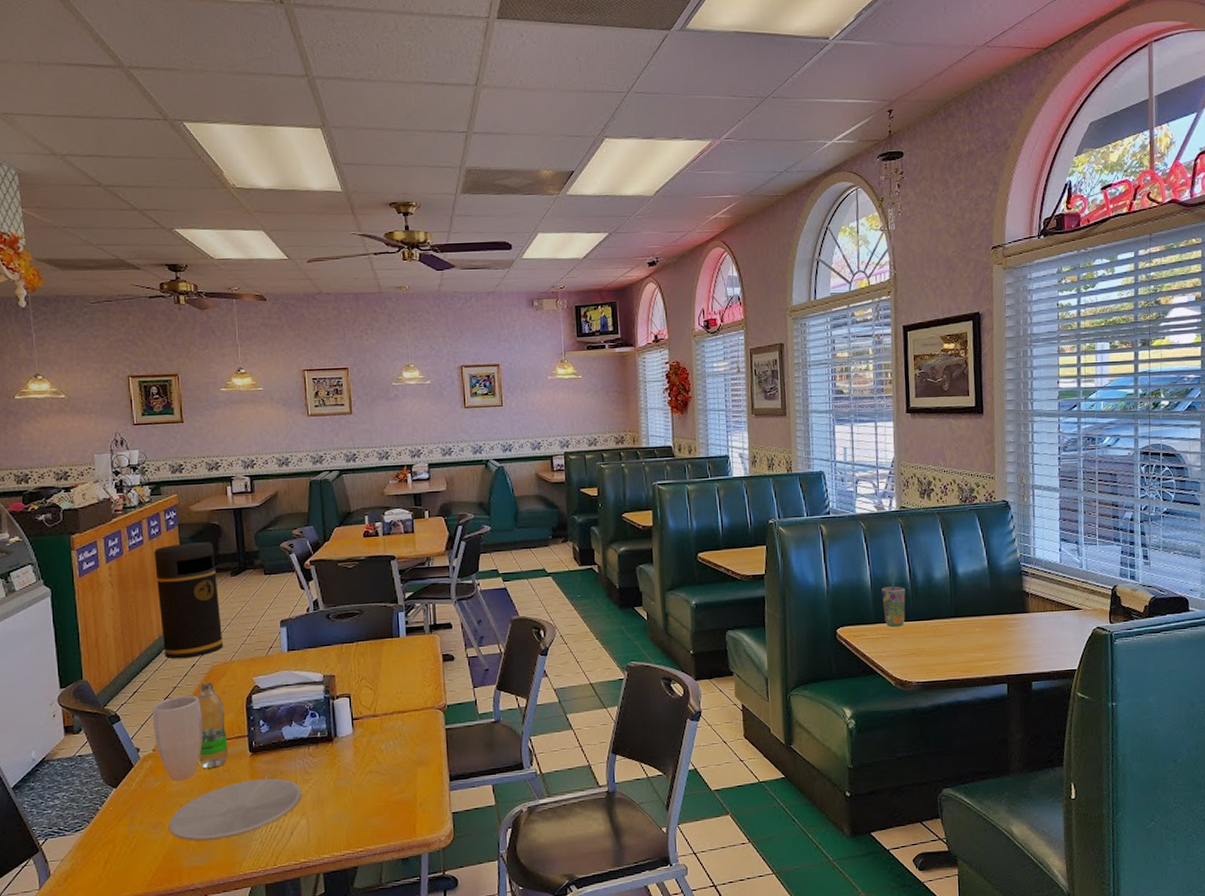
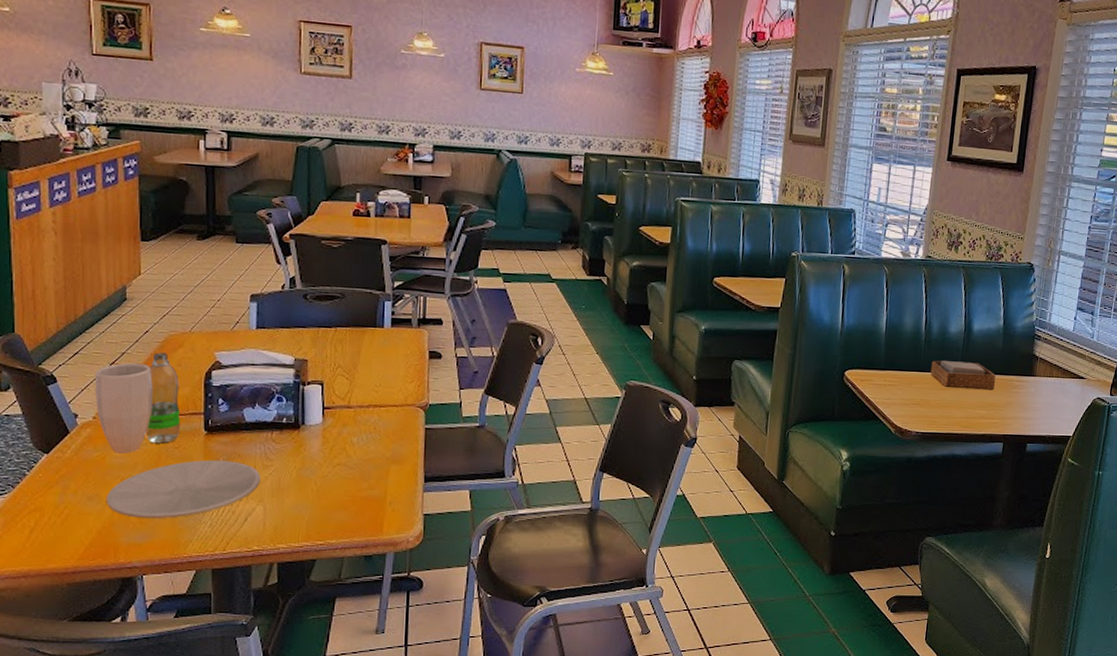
trash bin: present [154,542,223,660] -> none [108,196,183,324]
cup: present [882,570,906,628] -> none [894,319,919,376]
napkin holder: none [921,606,990,635] -> present [930,360,996,390]

